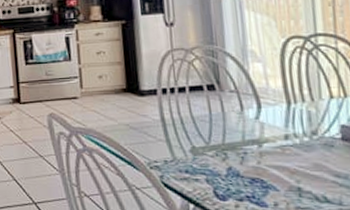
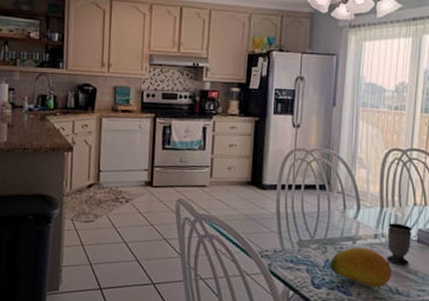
fruit: none [233,151,315,196] -> present [330,247,392,288]
cup: none [300,120,335,169] -> present [387,223,412,266]

